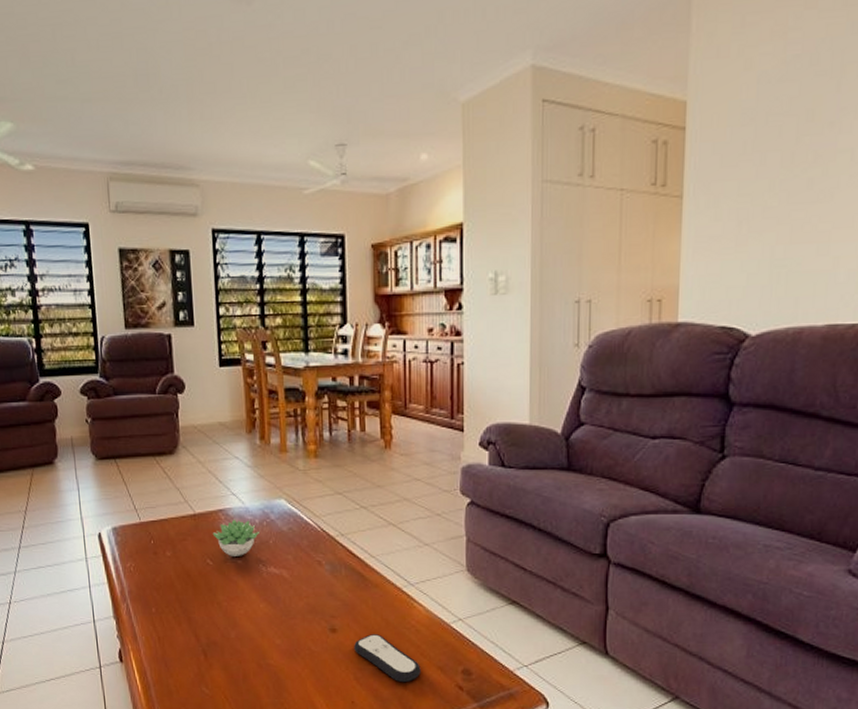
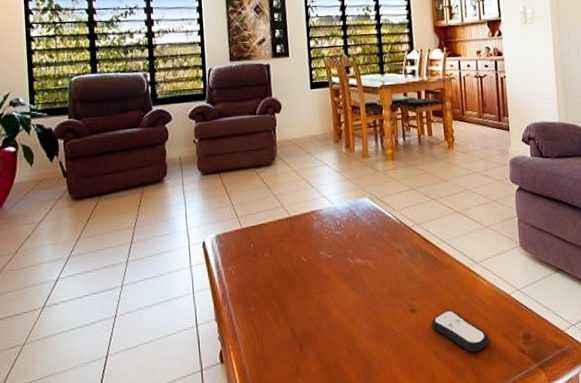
succulent plant: present [212,520,259,556] -> none [306,218,347,252]

